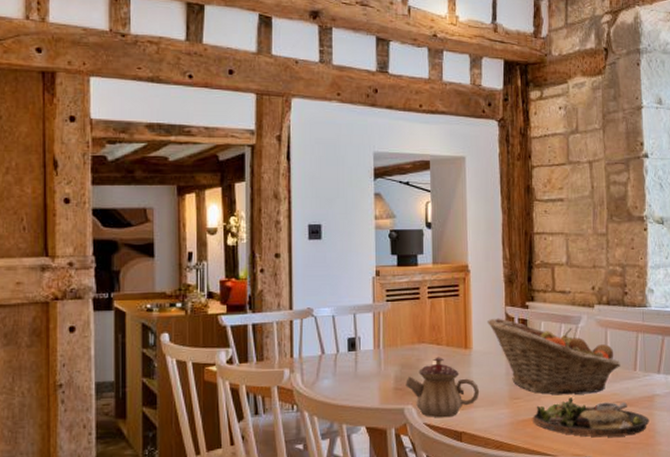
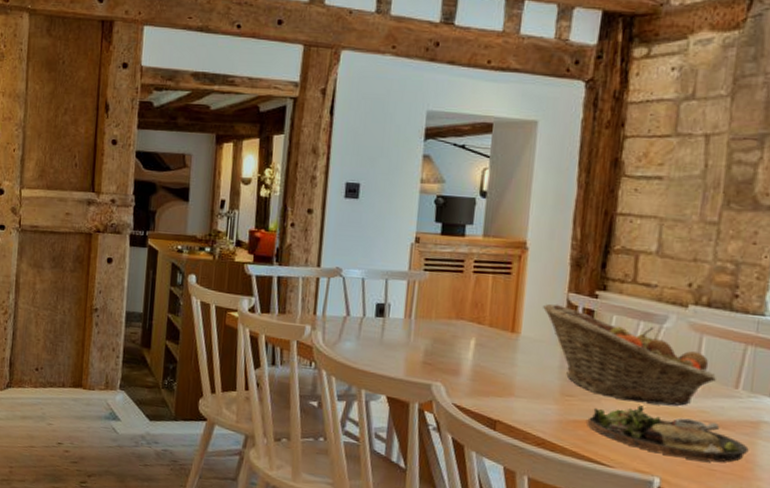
teapot: present [406,356,480,418] -> none [436,336,524,402]

